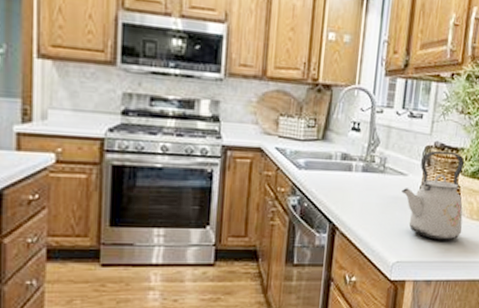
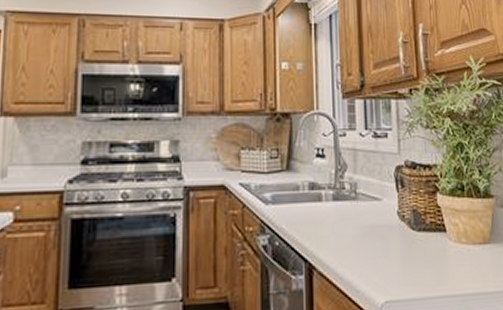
kettle: present [401,150,464,240] -> none [378,169,453,271]

